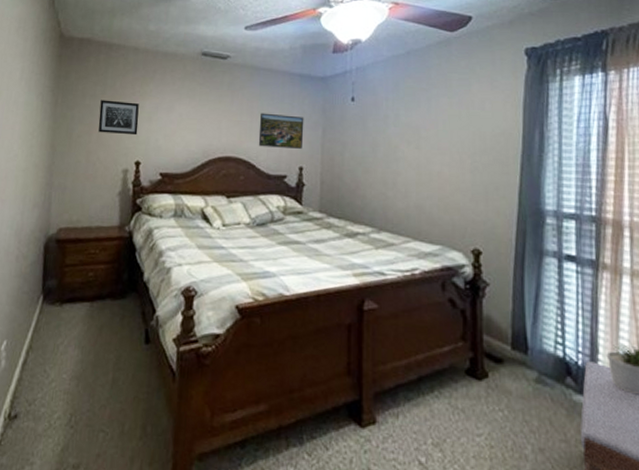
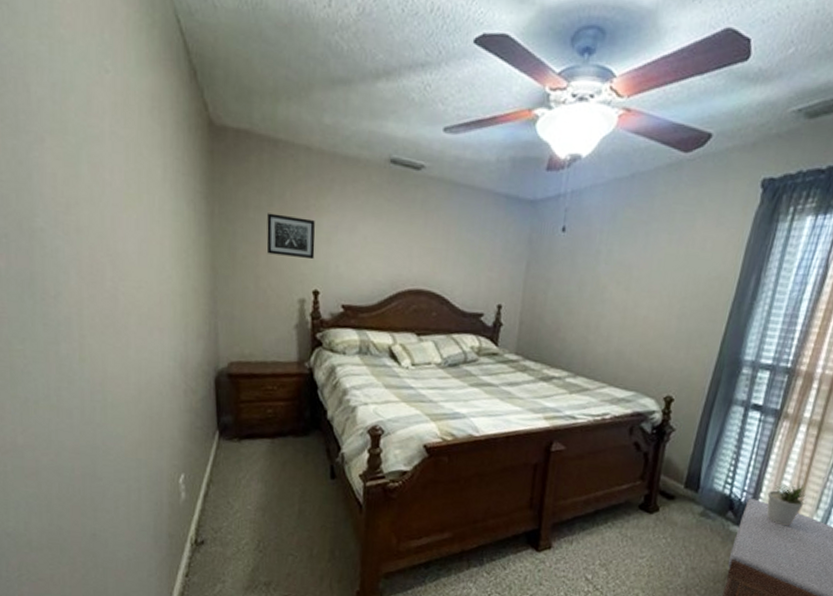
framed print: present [258,113,304,149] -> none [453,240,508,284]

